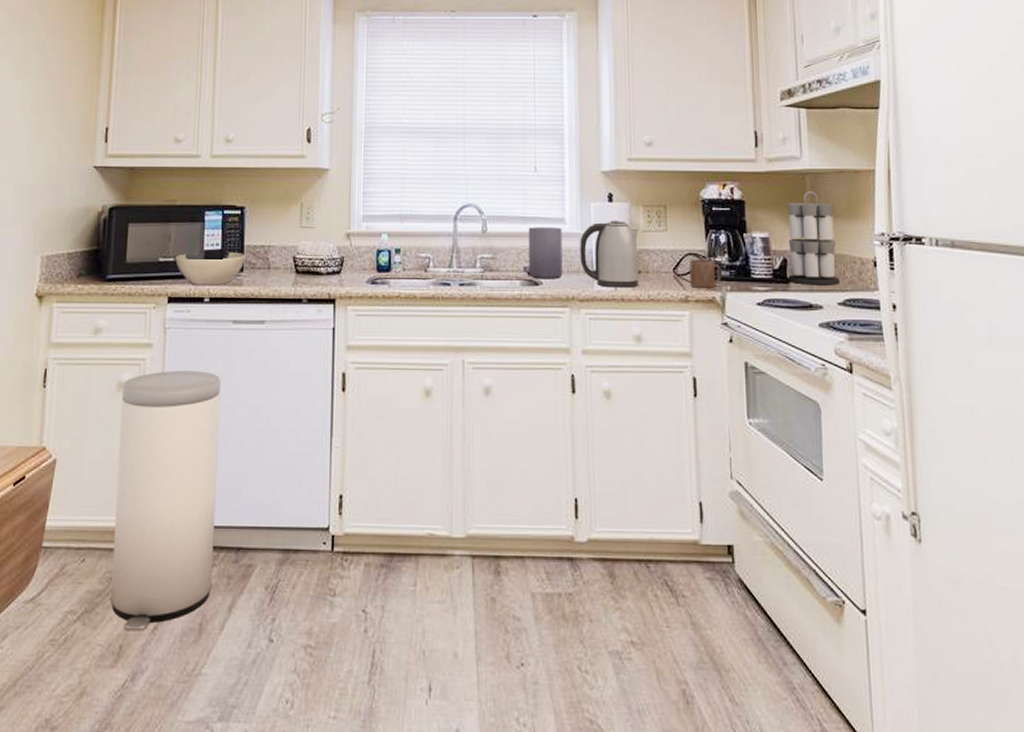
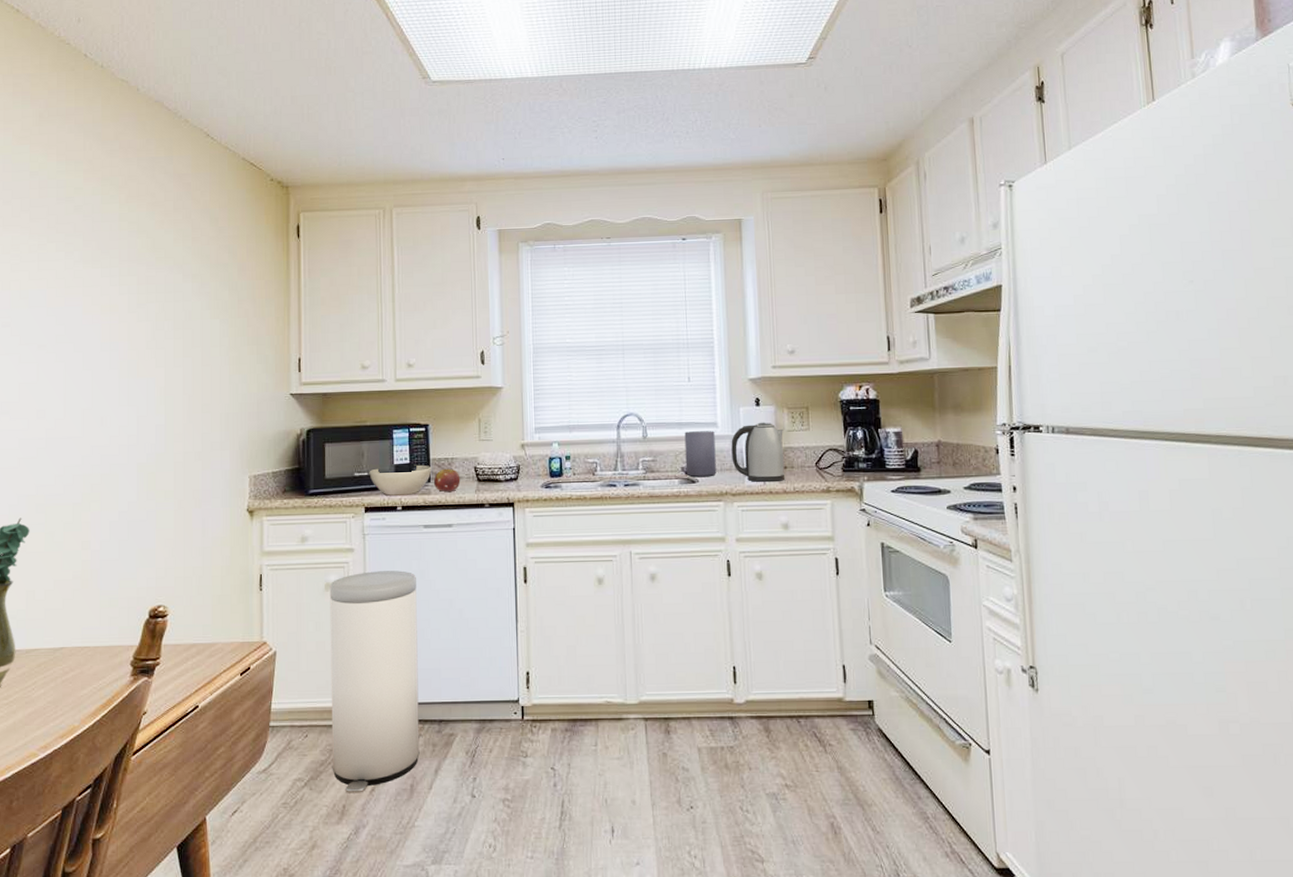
fruit: none [246,257,277,284] -> present [433,468,461,493]
mug: present [689,259,722,288] -> none [830,453,859,480]
spice rack: present [787,191,840,285] -> none [918,389,966,473]

